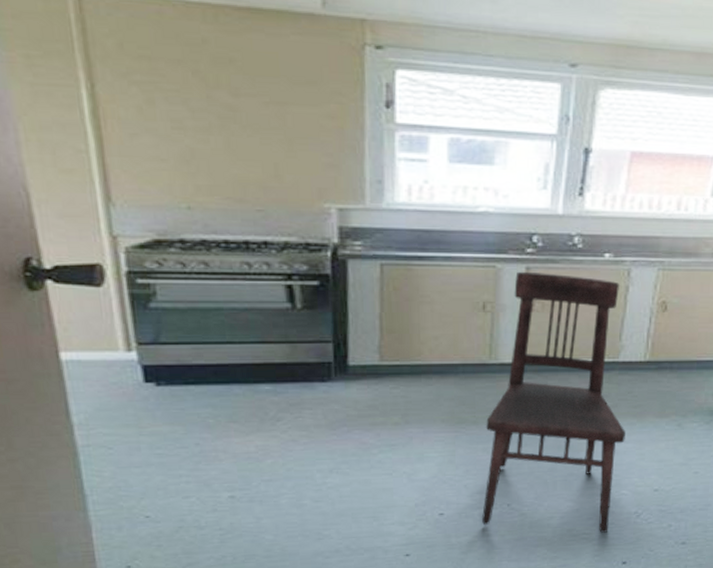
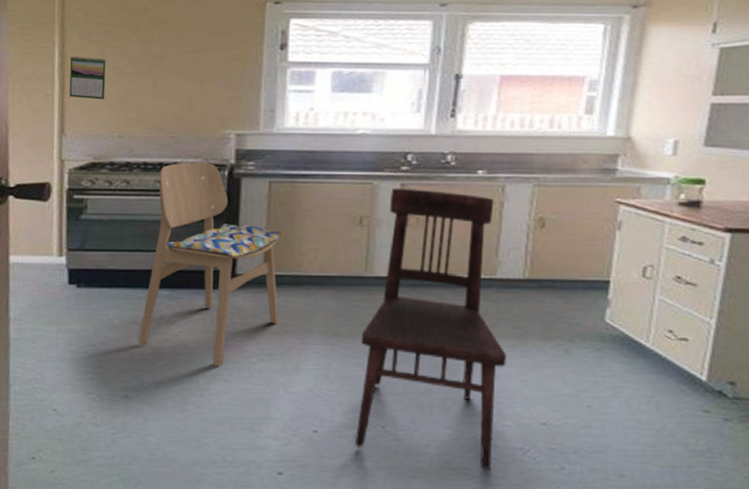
calendar: none [106,99,162,160] -> present [69,55,106,100]
dining chair: none [240,240,401,461] -> present [139,162,284,367]

